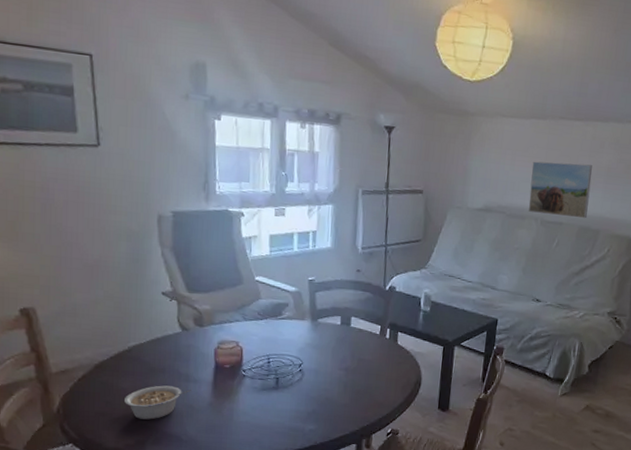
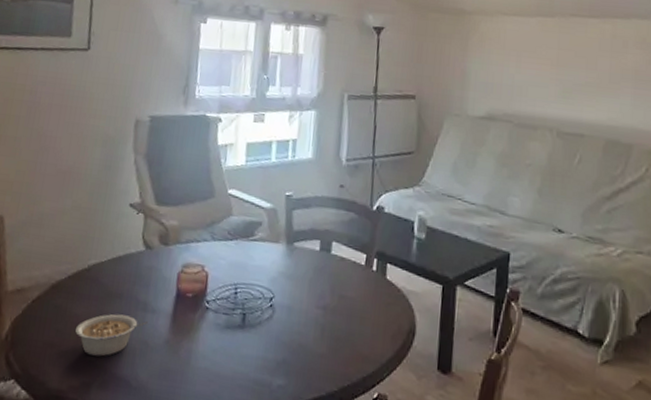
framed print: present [528,161,592,219] -> none [540,63,616,130]

